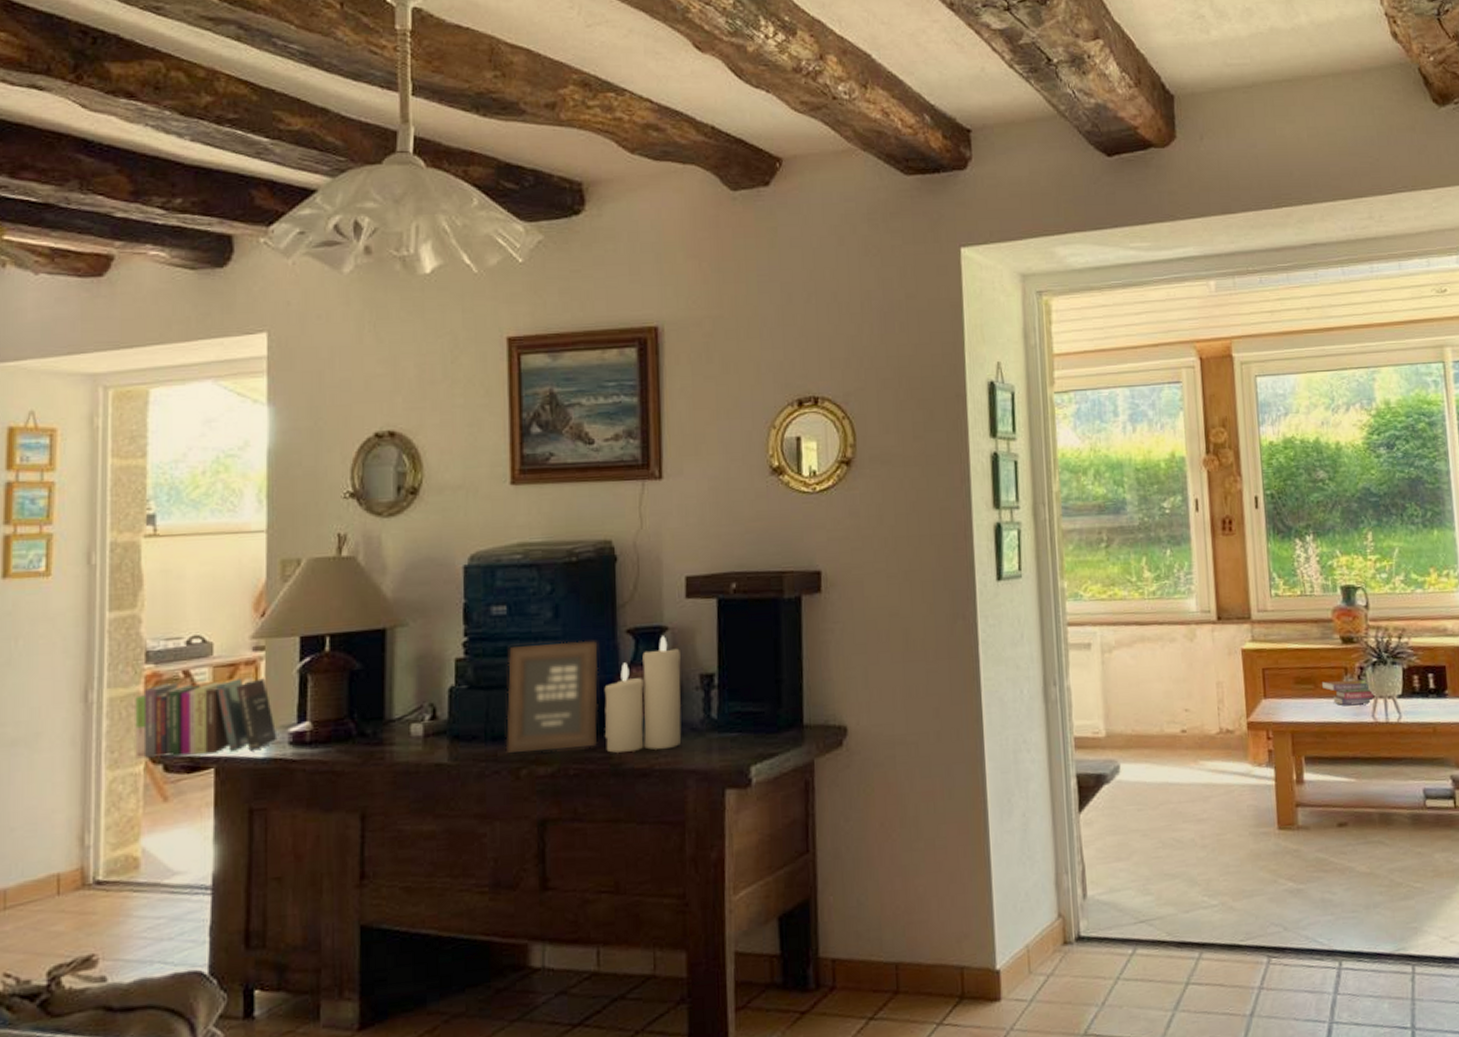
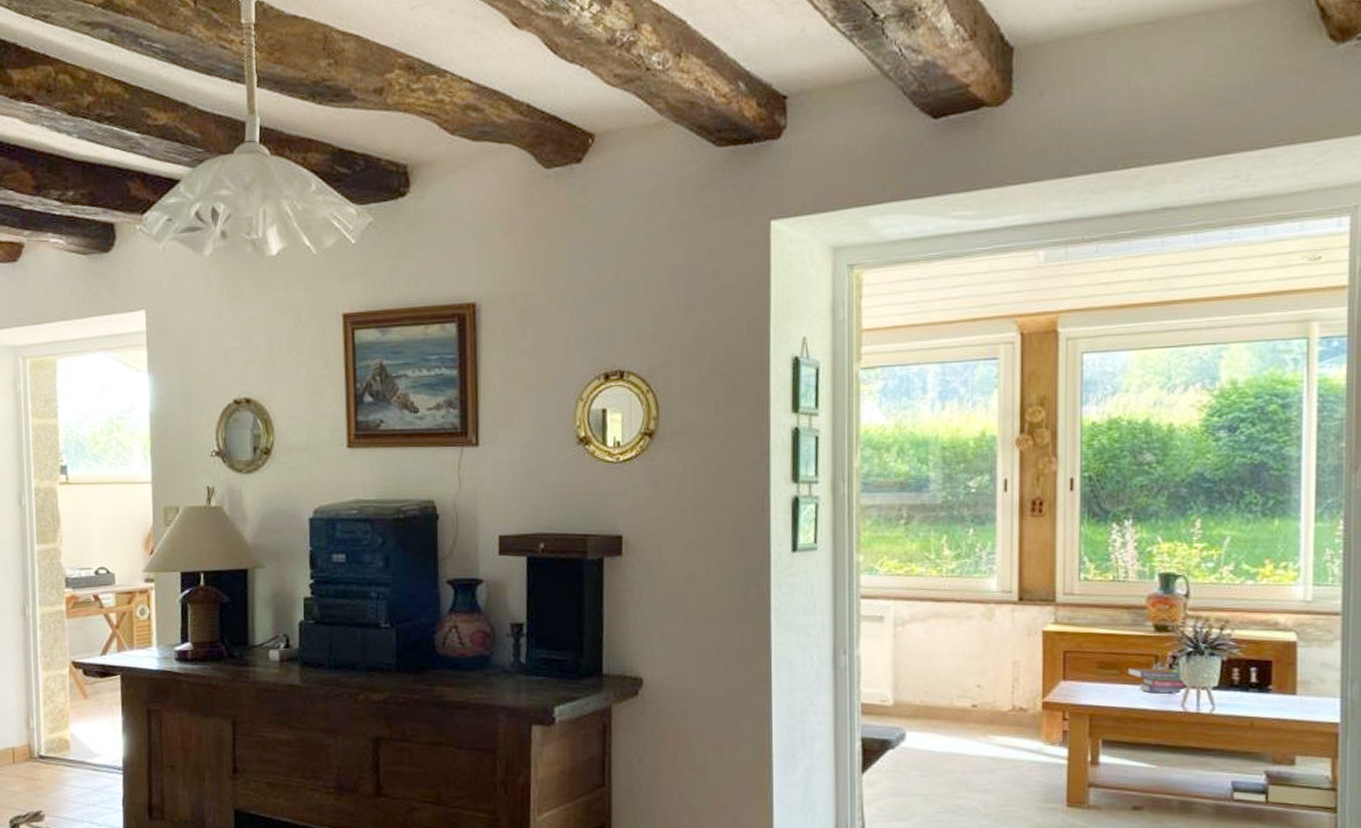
books: present [135,678,278,759] -> none [59,604,167,663]
picture frame: present [505,641,599,754] -> none [345,588,423,681]
candle: present [604,636,682,753] -> none [428,587,494,686]

